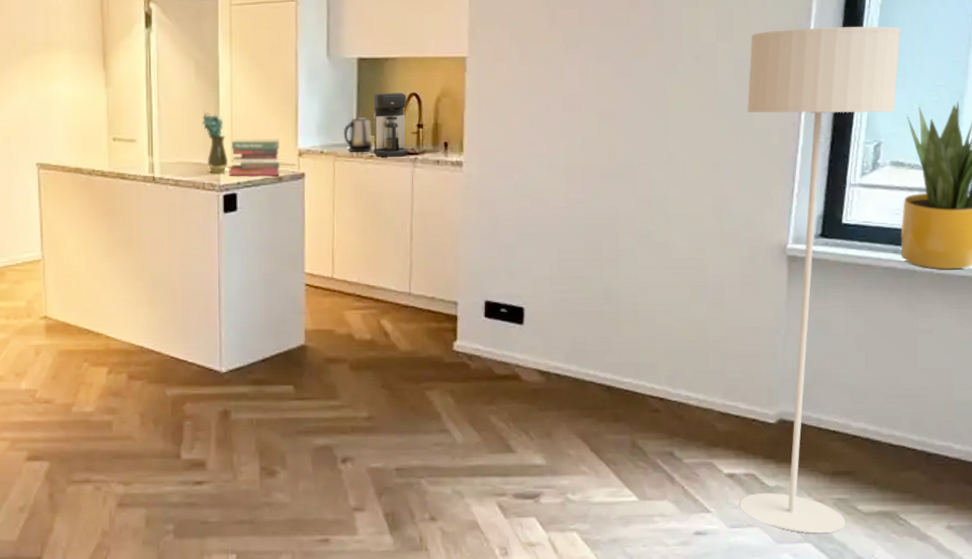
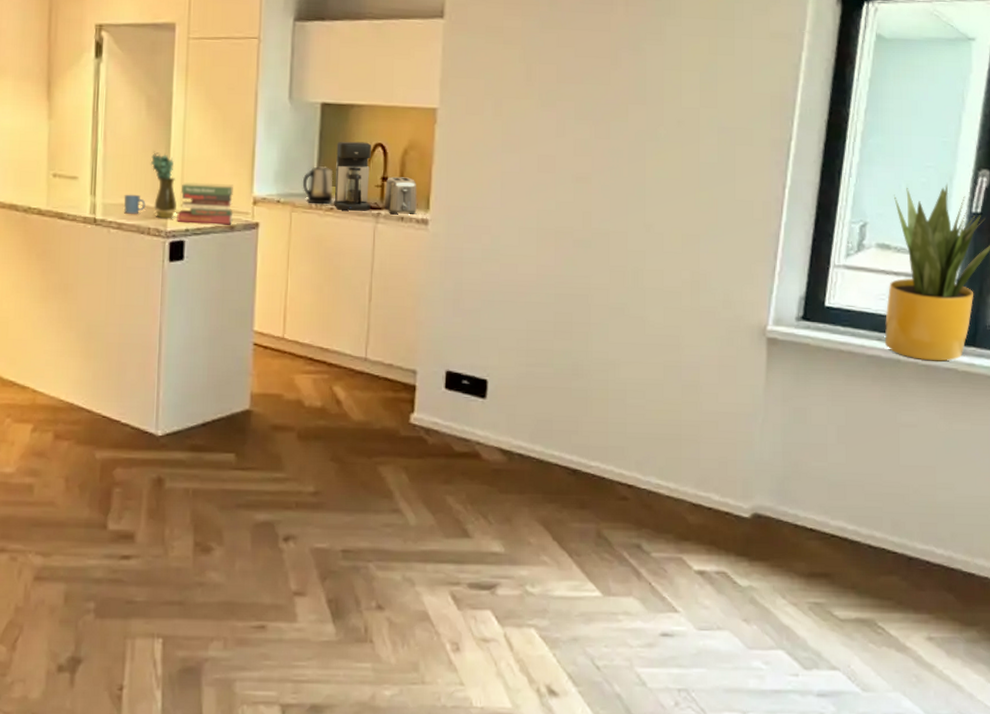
mug: none [179,153,200,172] -> present [123,194,146,215]
toaster: none [420,123,451,159] -> present [383,176,417,215]
floor lamp: present [739,26,901,533] -> none [709,98,890,639]

